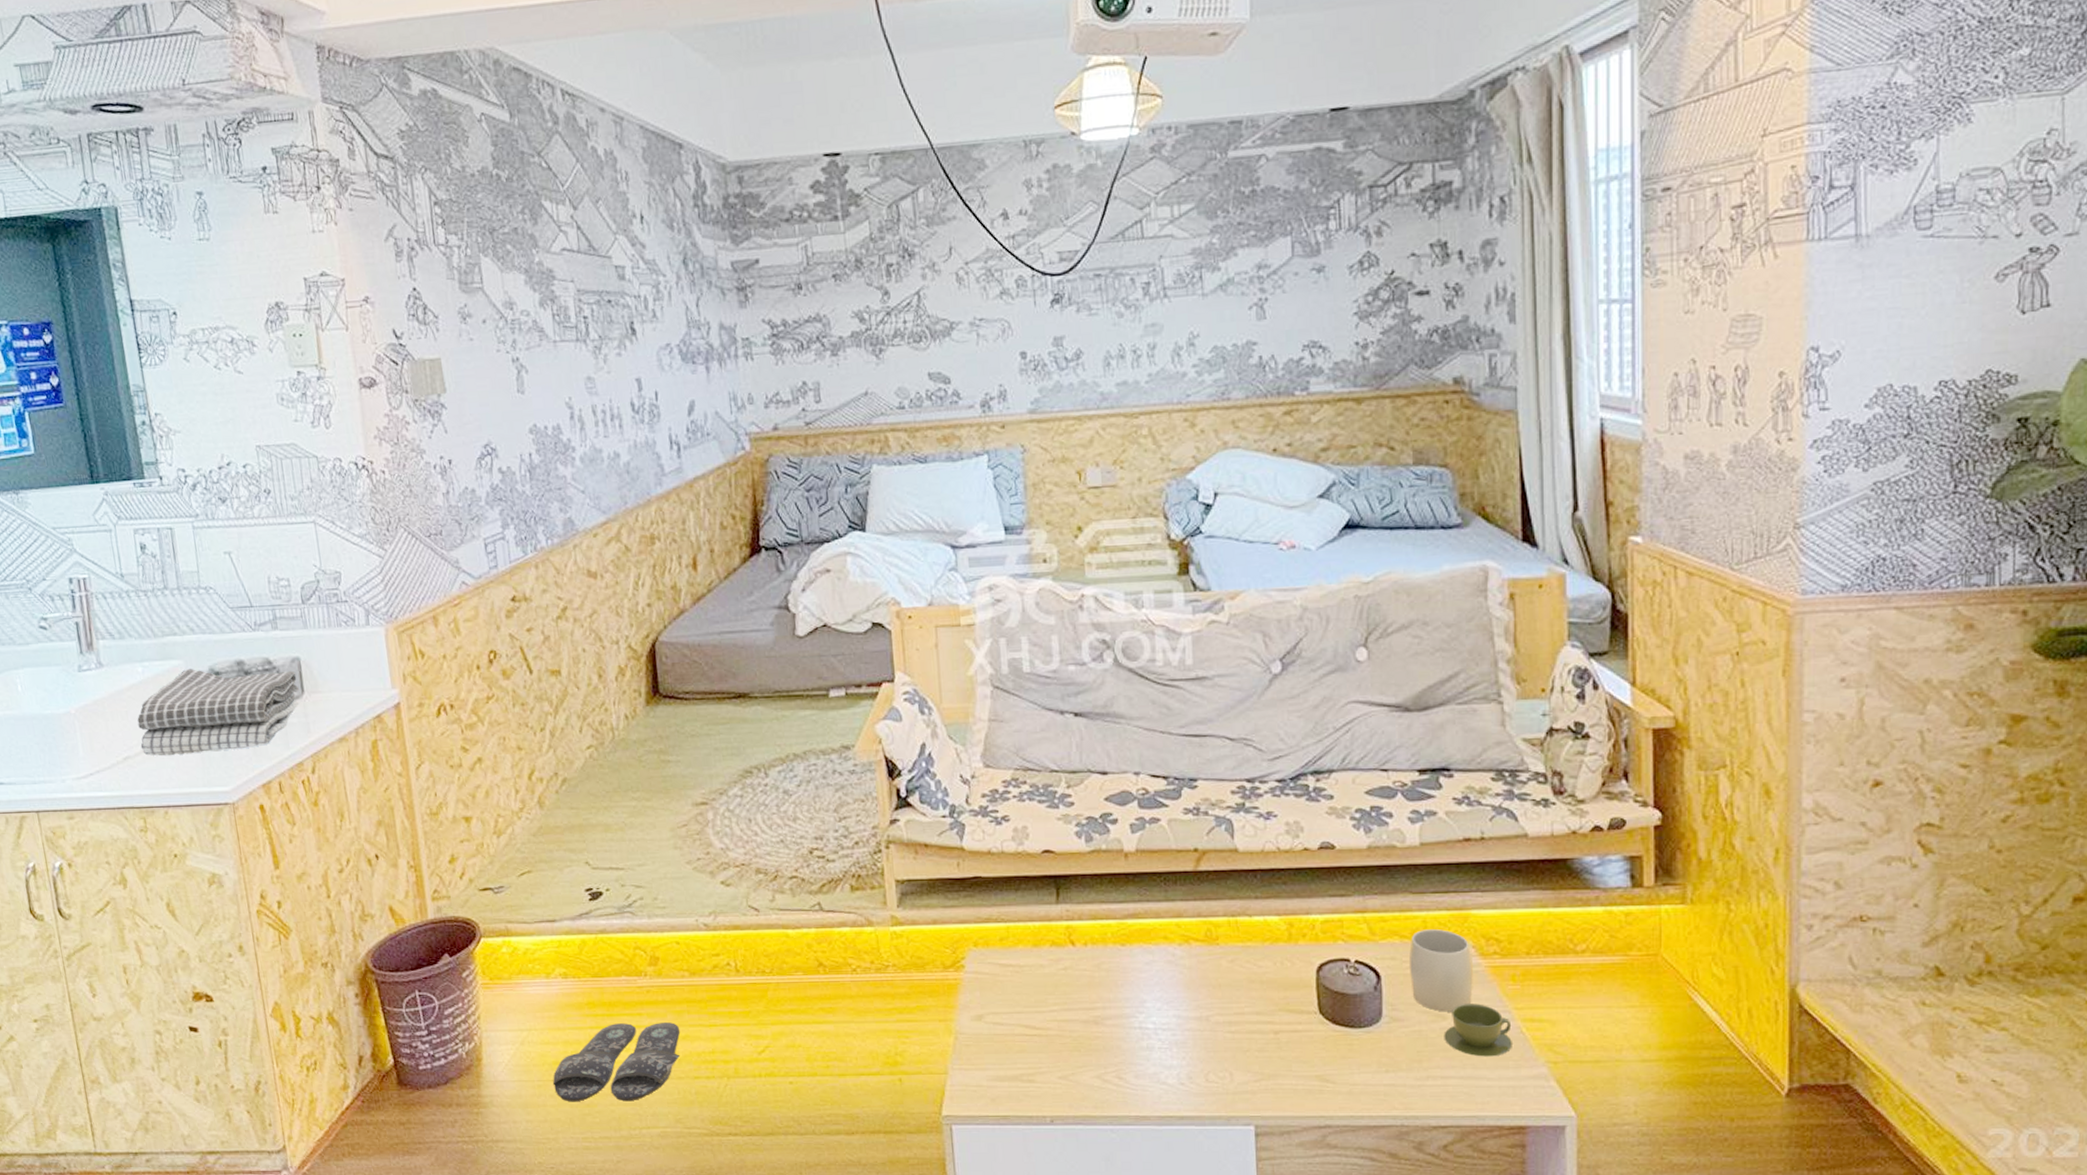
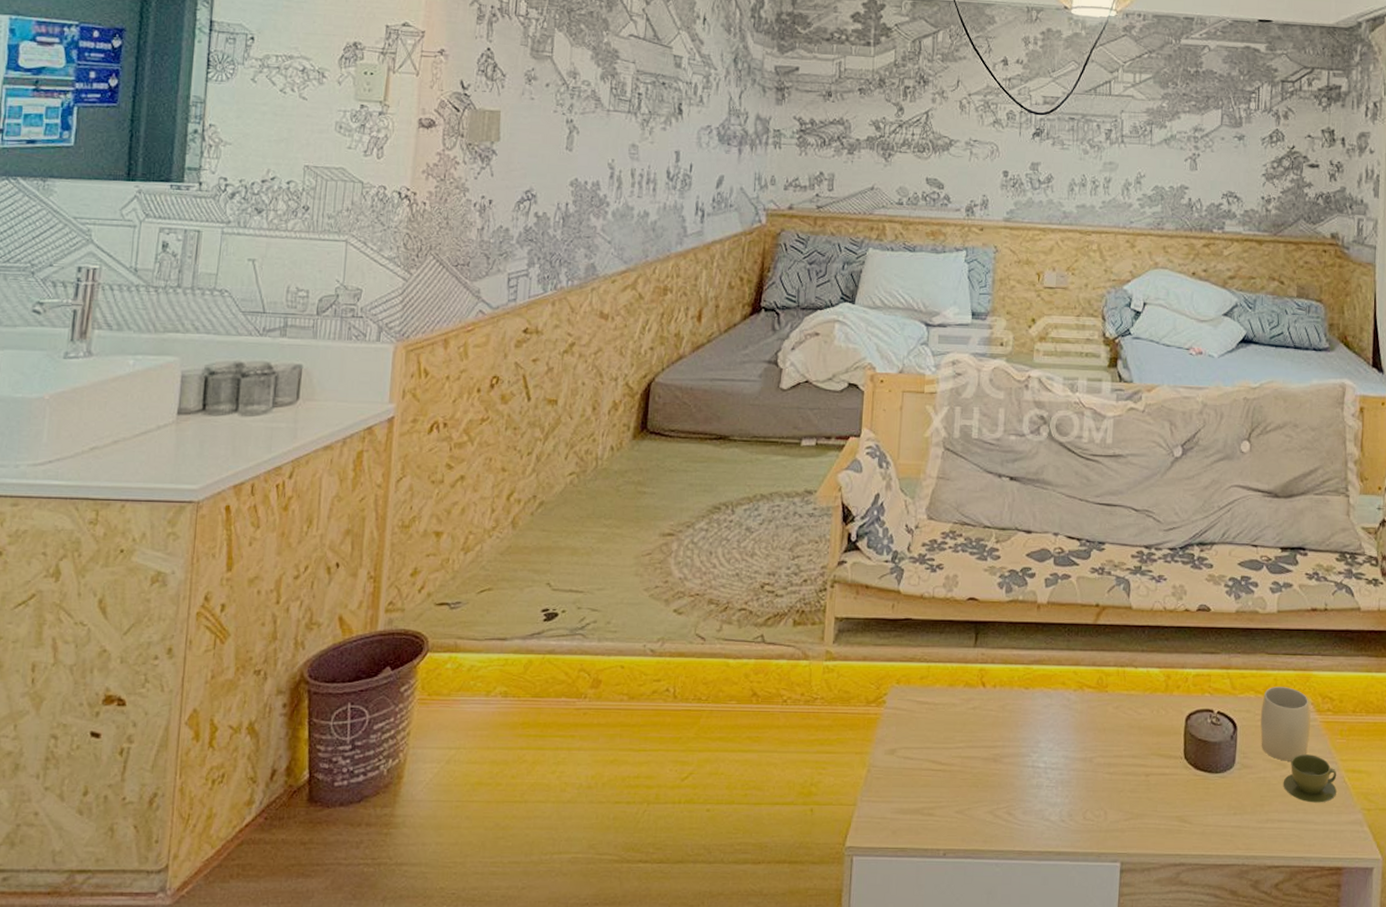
towel: present [137,669,300,756] -> none [112,366,295,450]
slippers: present [553,1022,681,1102] -> none [472,745,609,825]

